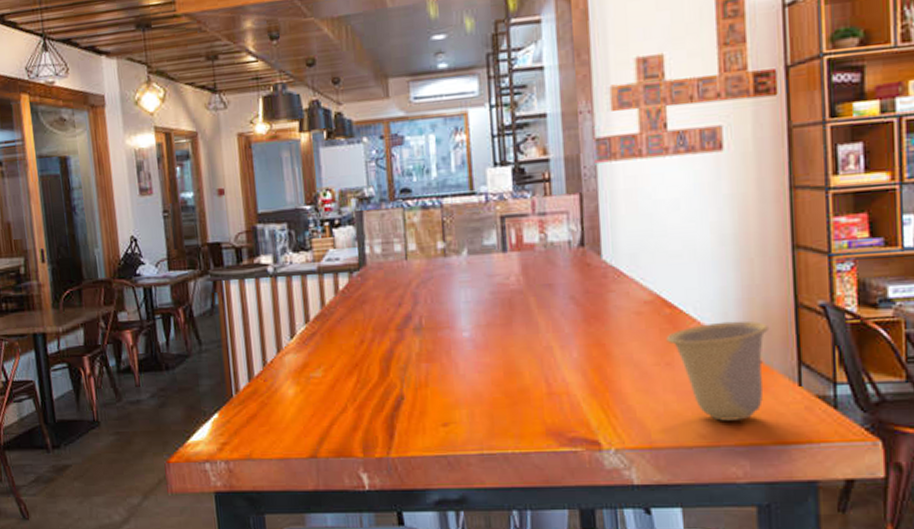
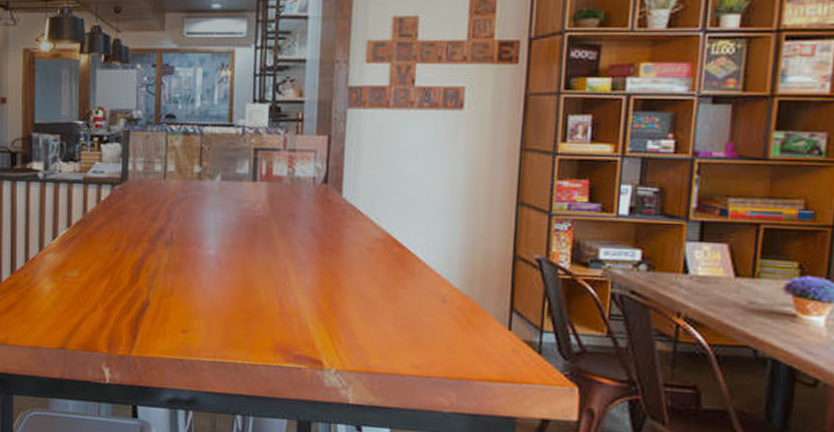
cup: present [666,320,768,421] -> none [393,265,487,356]

